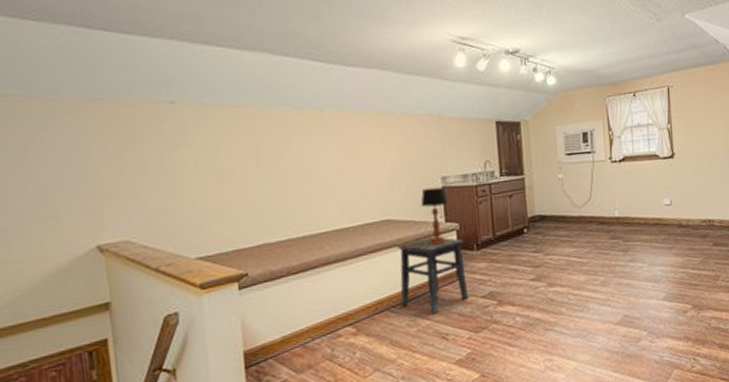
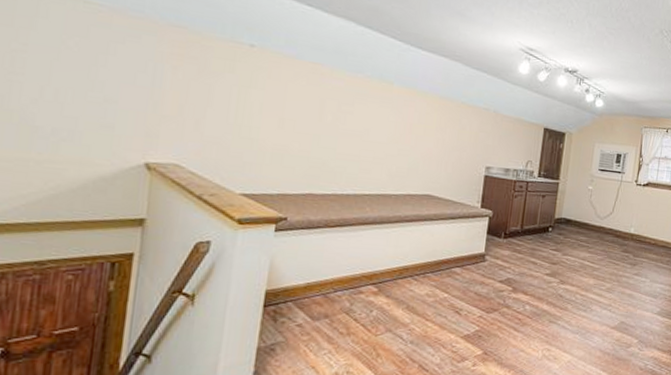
side table: present [397,236,469,314] -> none [425,218,494,289]
table lamp: present [420,187,449,245] -> none [462,173,488,227]

